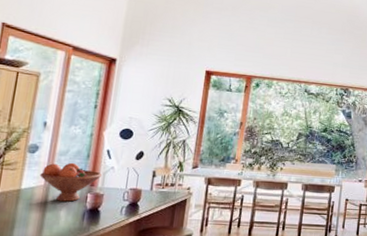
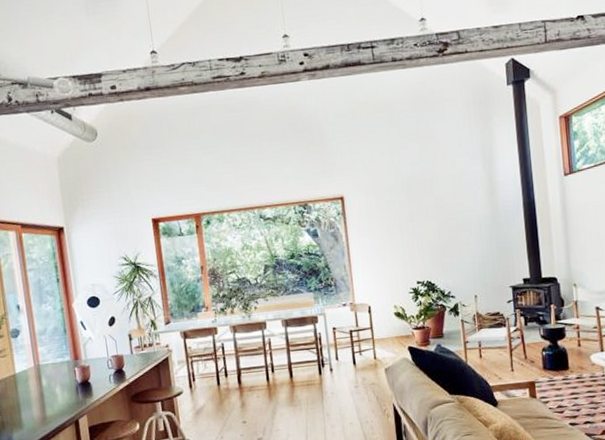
fruit bowl: present [39,162,102,202] -> none [27,340,82,380]

